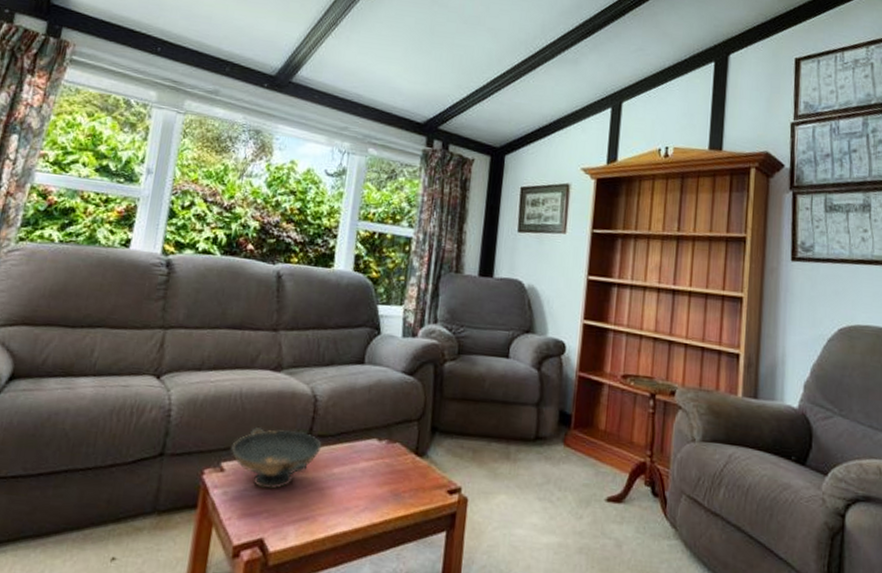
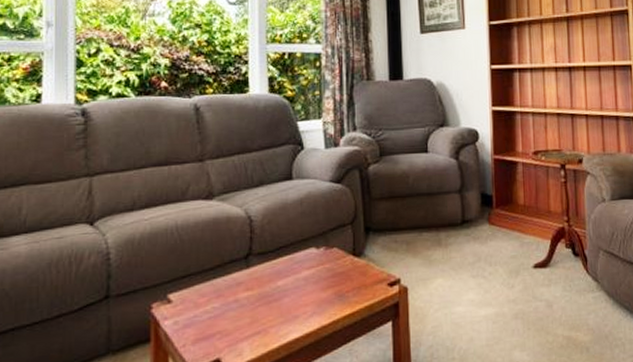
decorative bowl: present [231,427,322,489] -> none [175,252,263,312]

